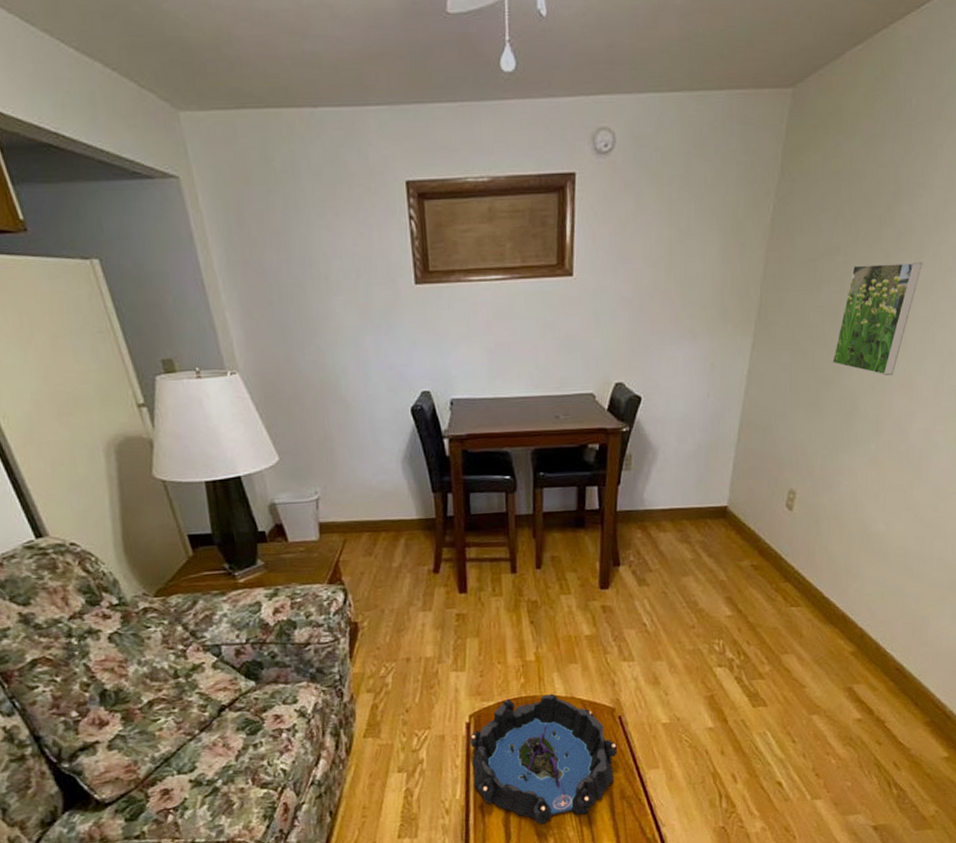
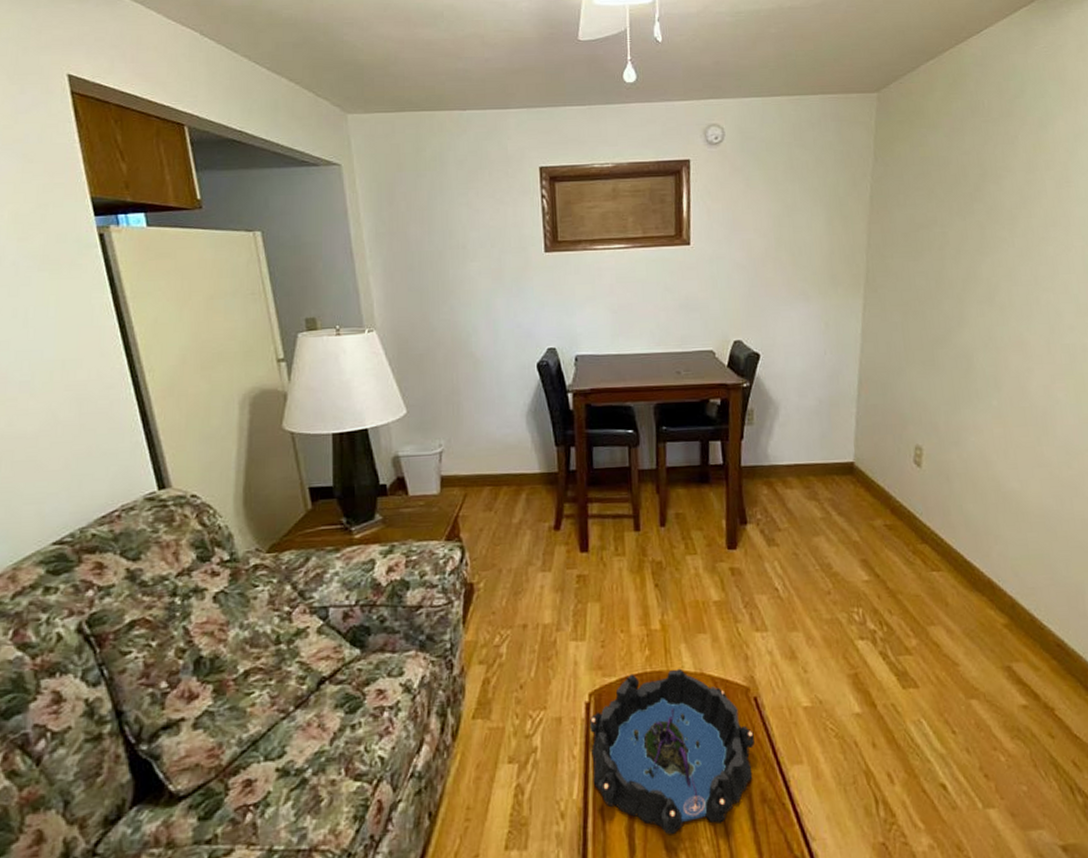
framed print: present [832,261,923,376] -> none [942,232,1017,334]

